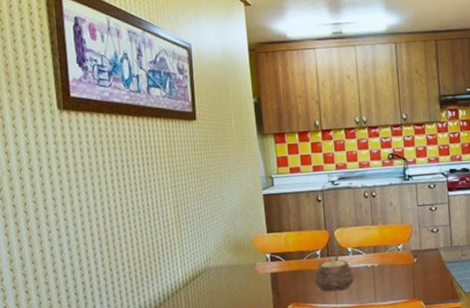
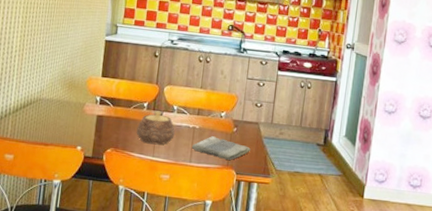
dish towel: none [374,271,435,292] -> present [191,136,250,160]

